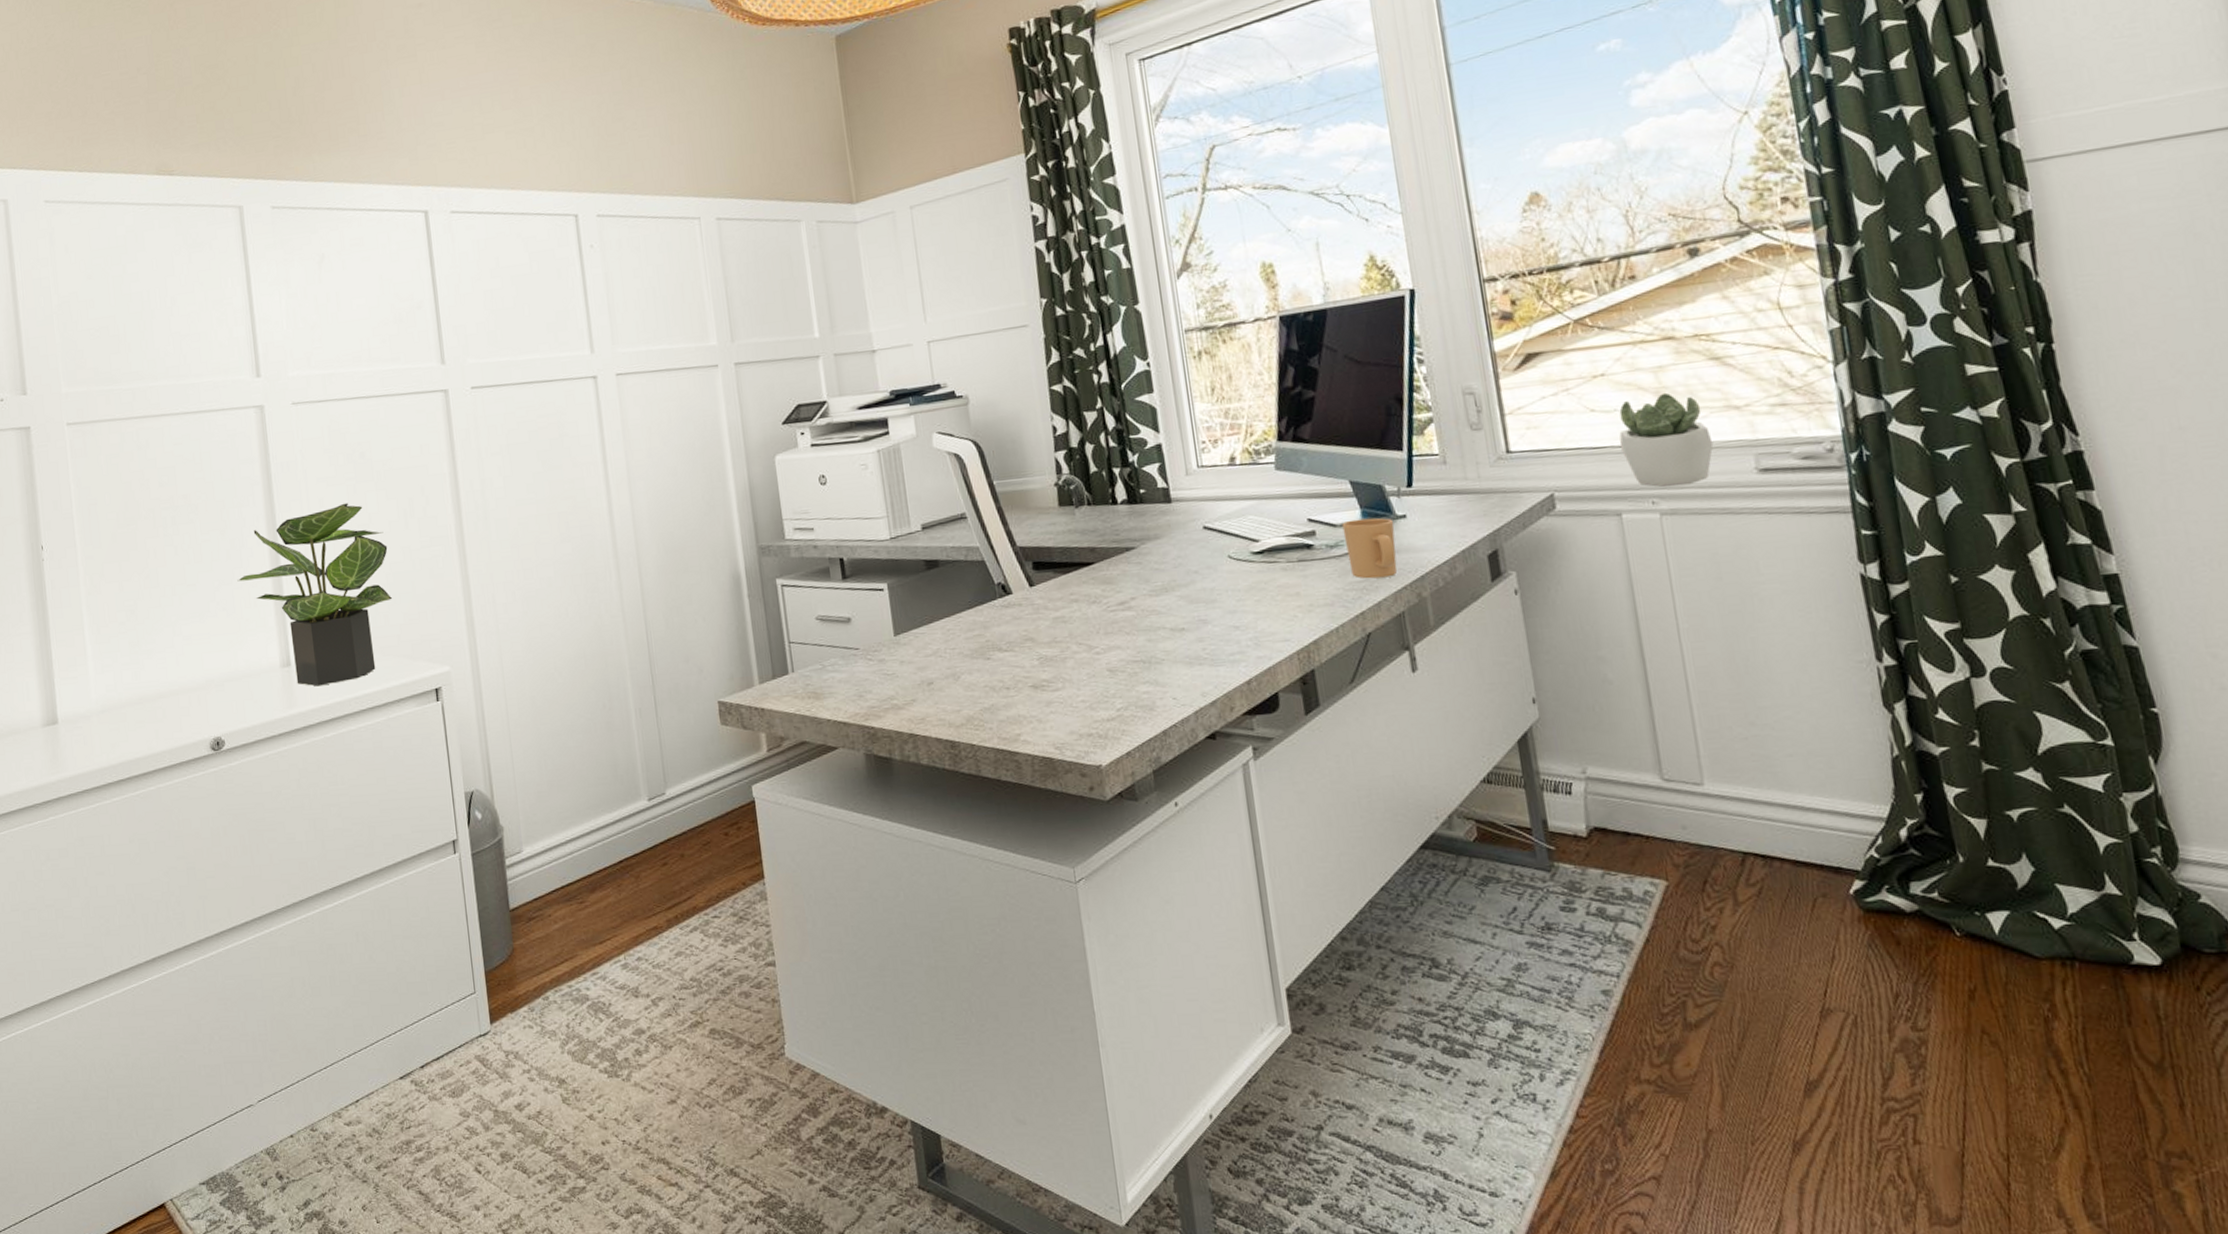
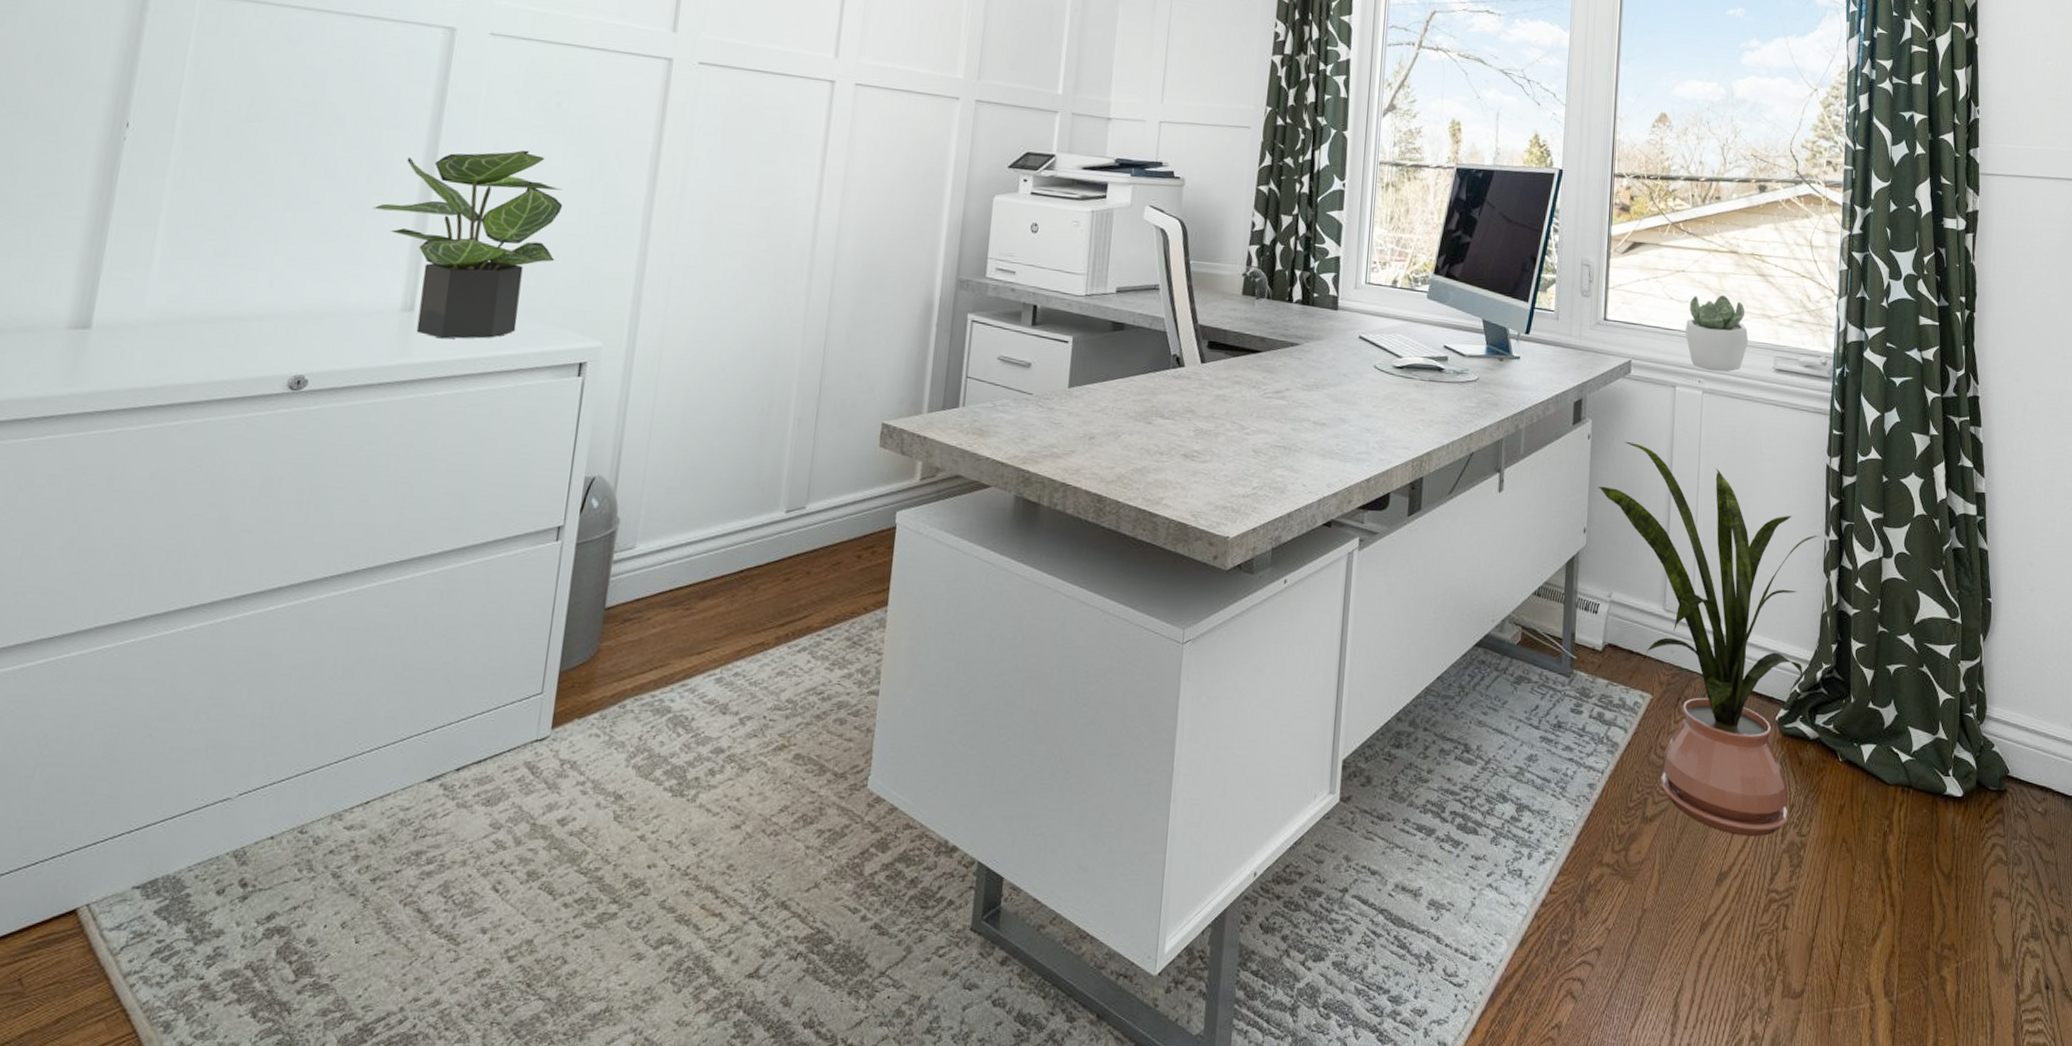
mug: present [1342,517,1397,579] -> none [1468,353,1510,407]
house plant: none [1540,589,1895,1037] -> present [1597,441,1819,837]

